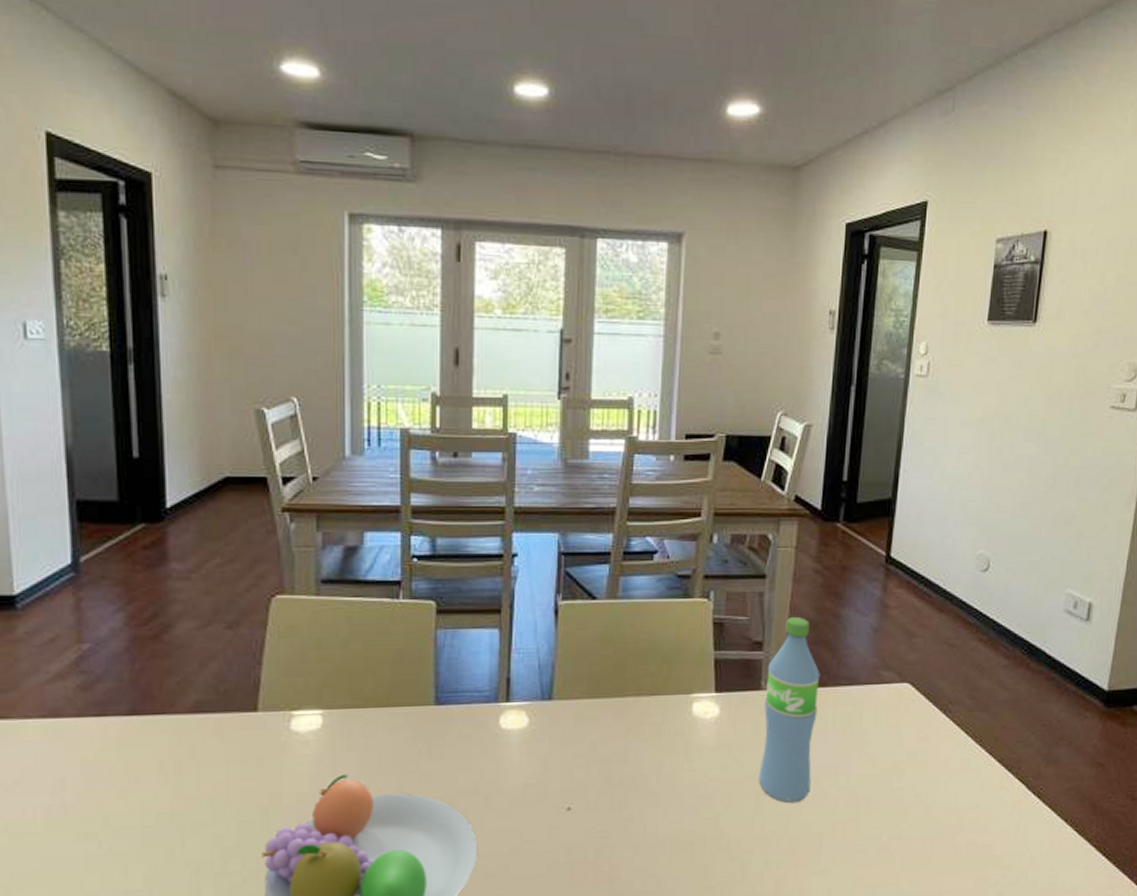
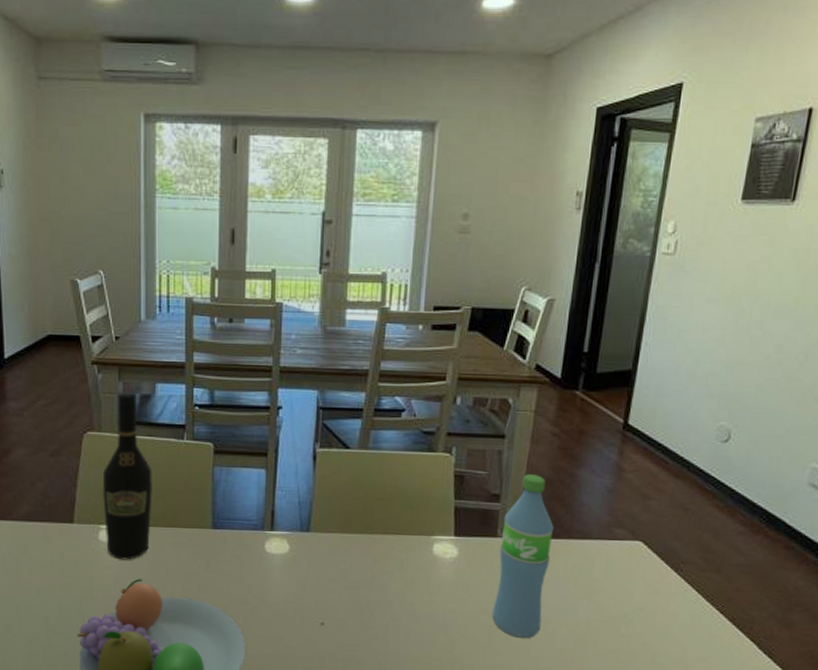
wine bottle: none [295,544,360,753] -> present [102,392,152,560]

